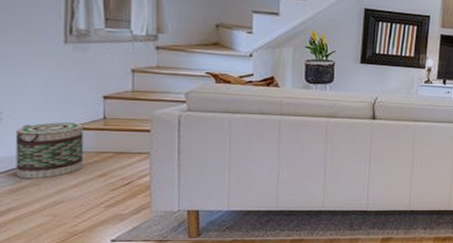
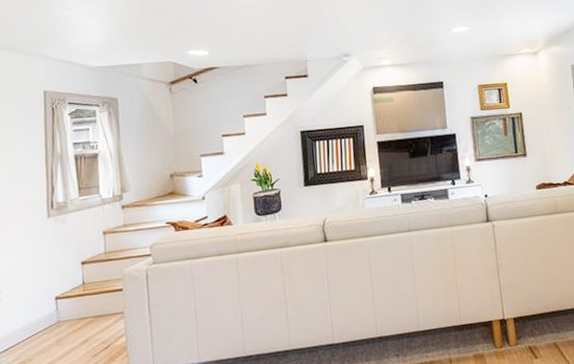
basket: present [15,122,84,179] -> none [12,292,69,356]

